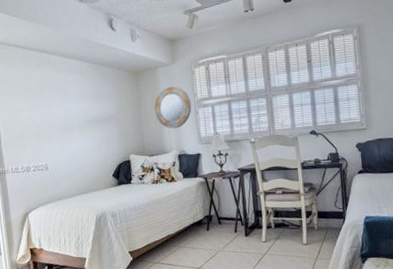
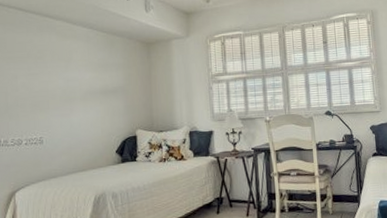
home mirror: present [154,86,192,129] -> none [165,59,206,104]

